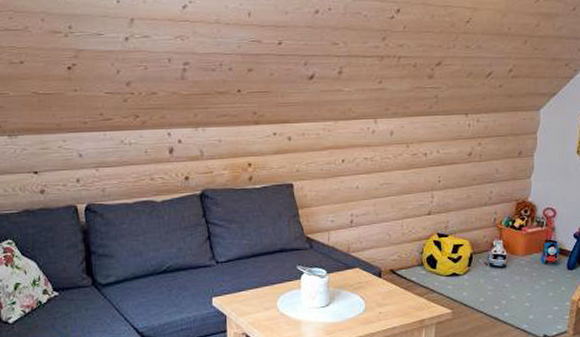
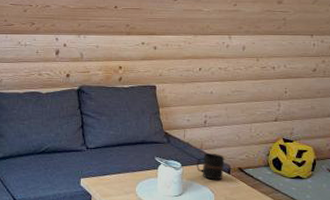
mug: none [343,256,375,286] -> present [196,153,225,180]

